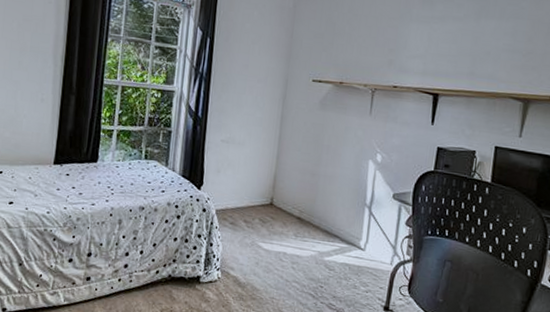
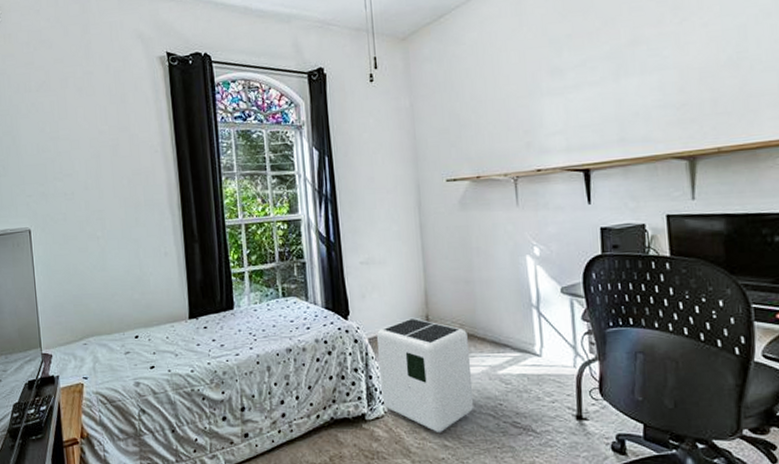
air purifier: none [218,197,305,303] -> present [376,317,474,432]

